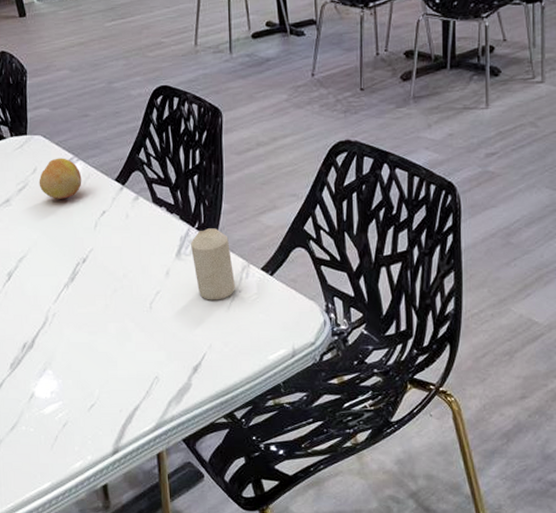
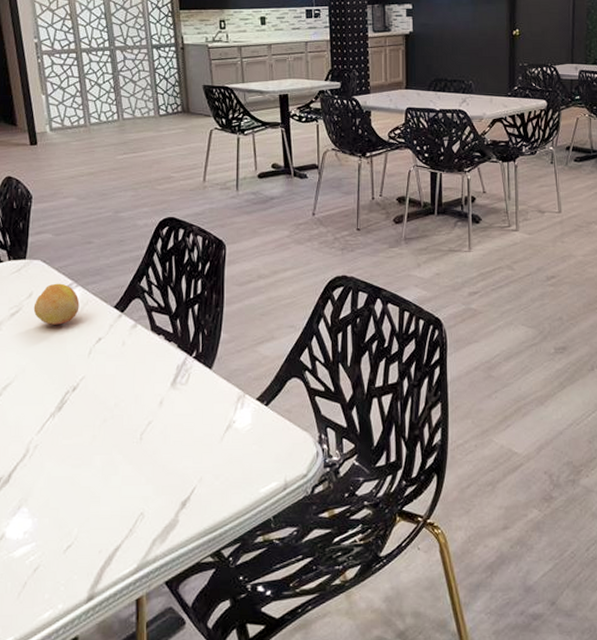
candle: present [191,228,235,300] -> none [187,357,230,431]

